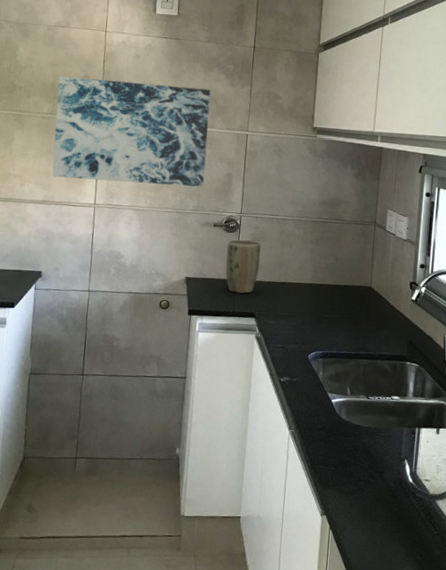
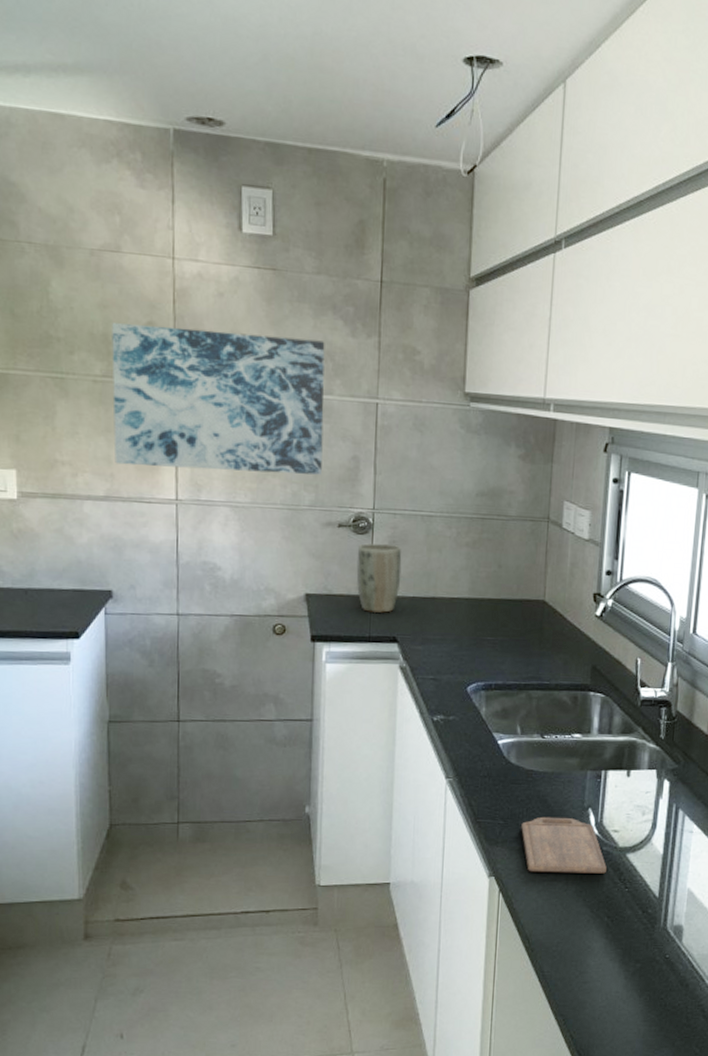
cutting board: none [349,465,419,517] -> present [521,816,607,874]

